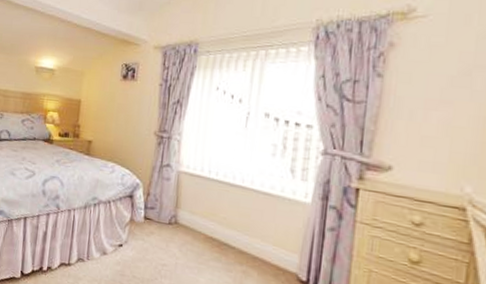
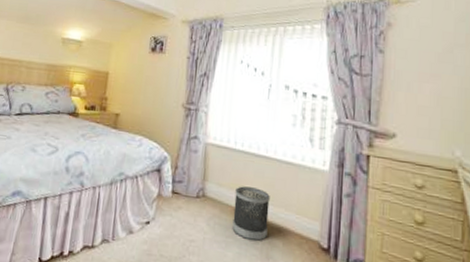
wastebasket: none [205,214,245,270] -> present [232,186,270,242]

